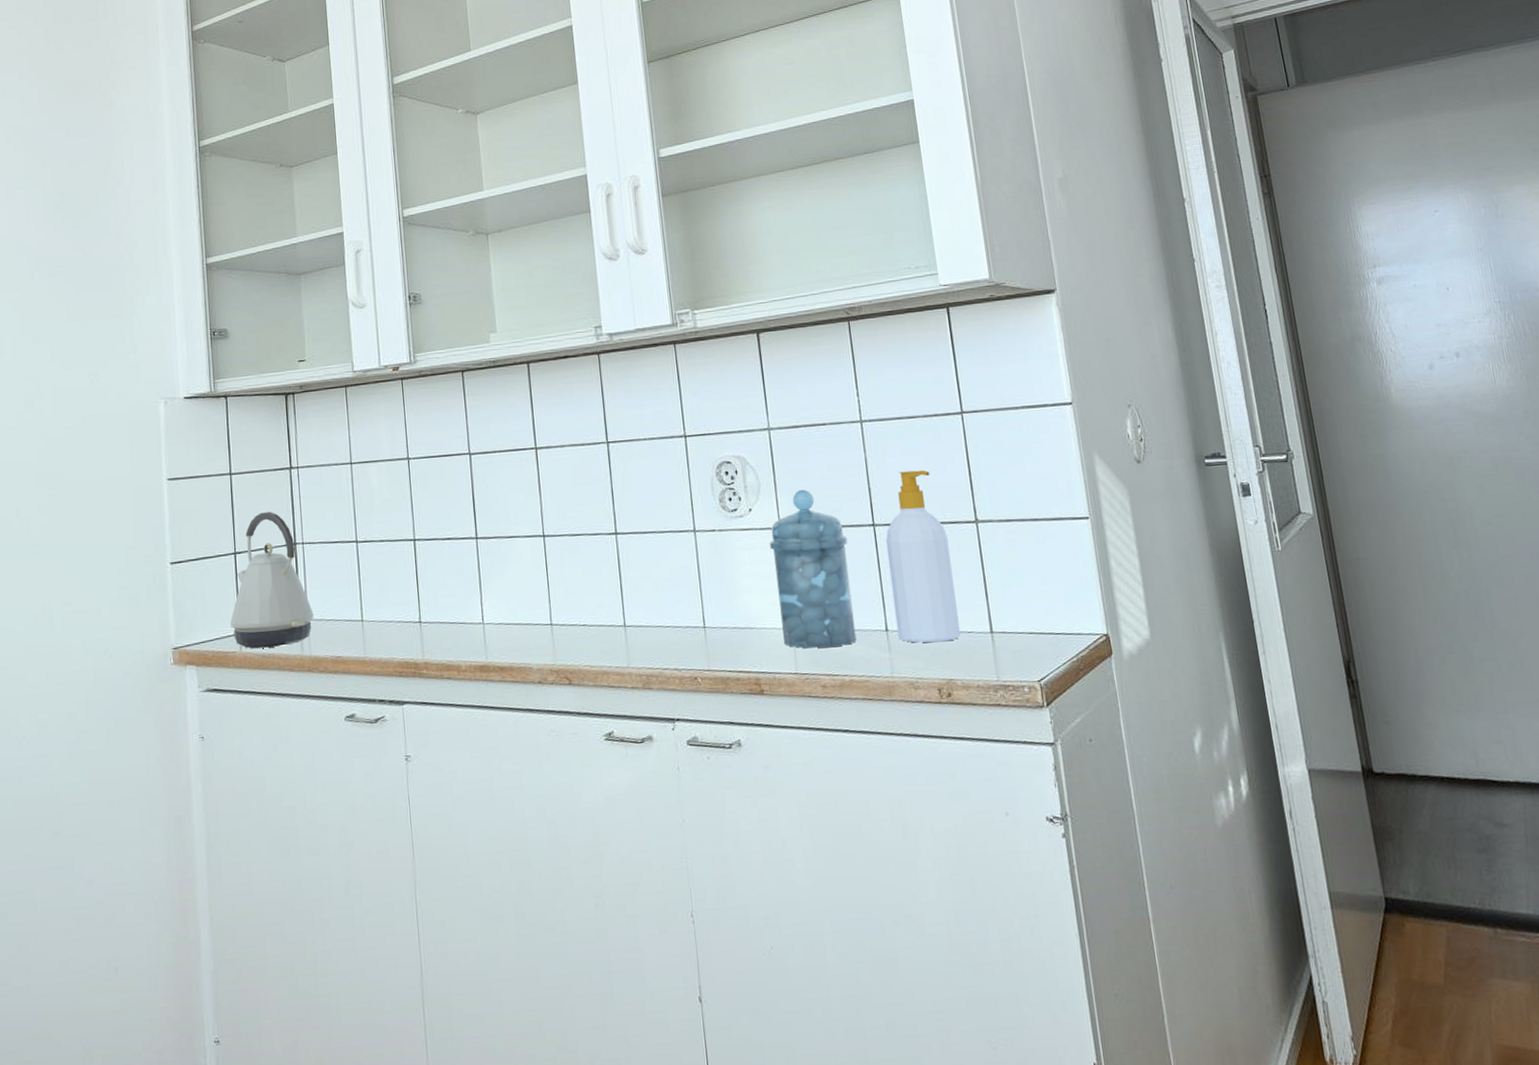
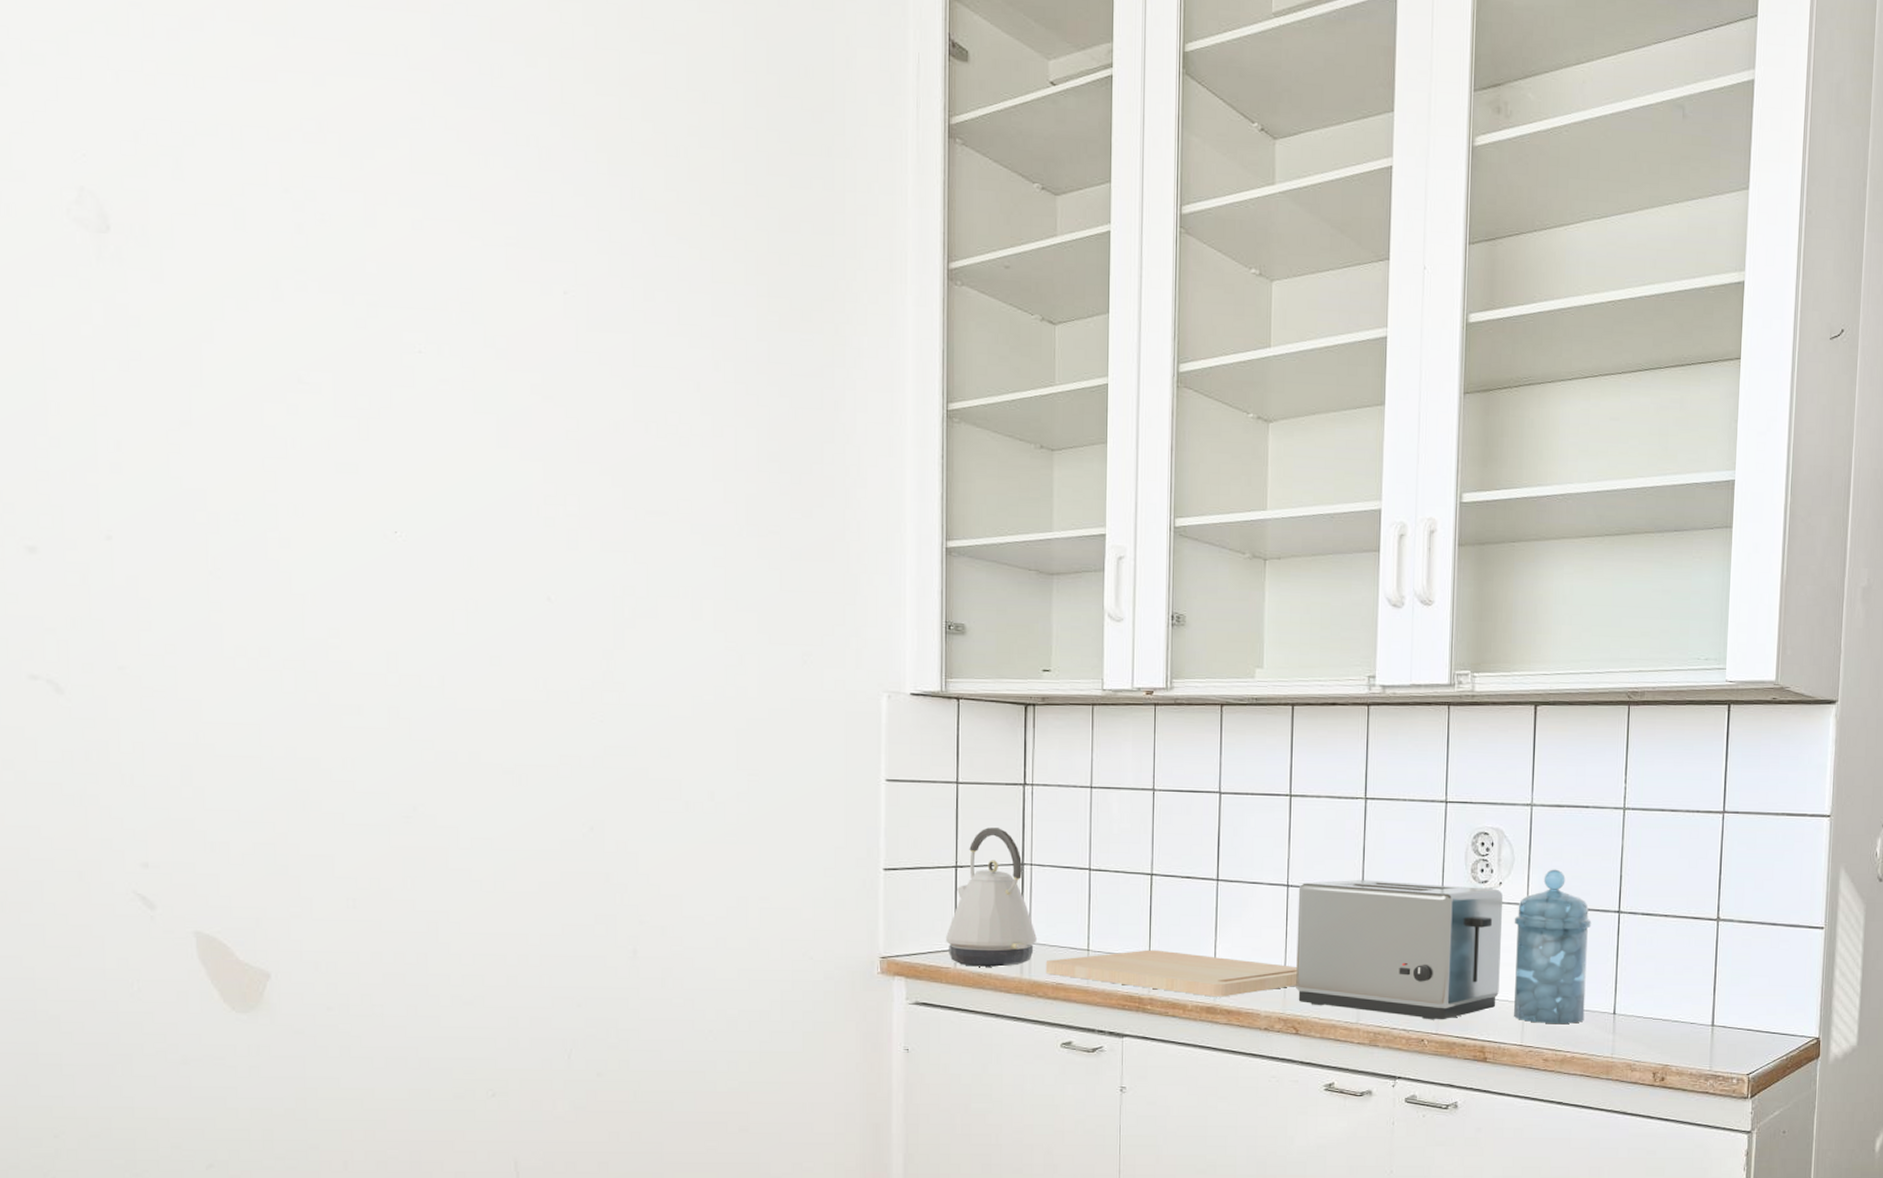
cutting board: none [324,613,565,655] -> present [1045,949,1298,997]
toaster: none [554,516,766,657] -> present [1296,879,1504,1020]
soap bottle: present [885,470,961,643] -> none [1624,863,1688,1030]

